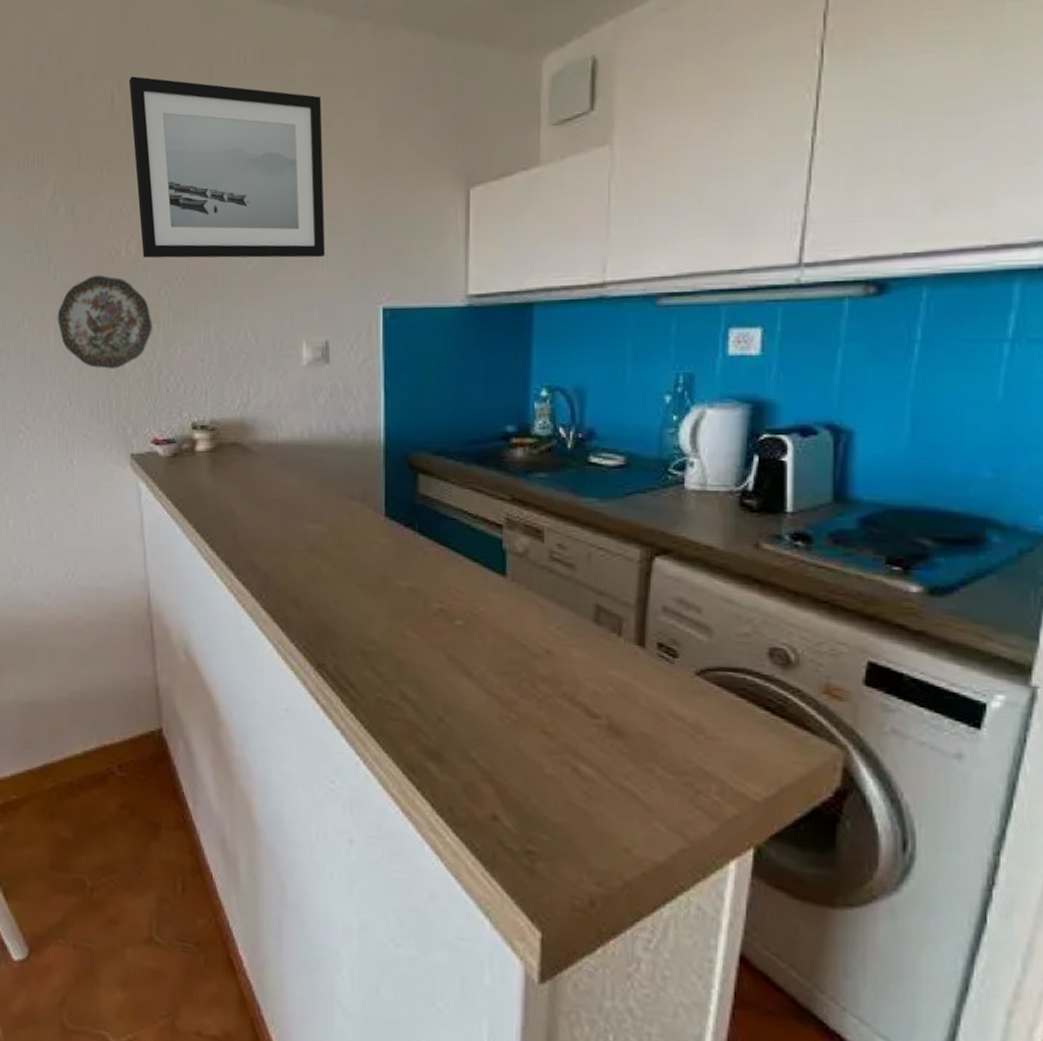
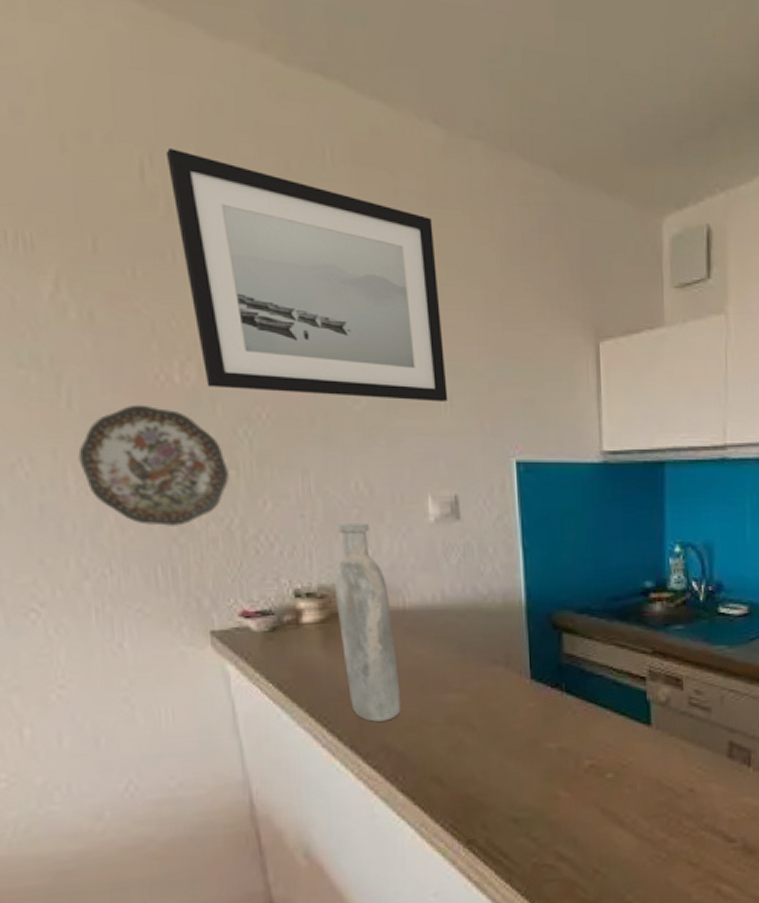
bottle: none [223,366,269,543] -> present [334,523,402,722]

